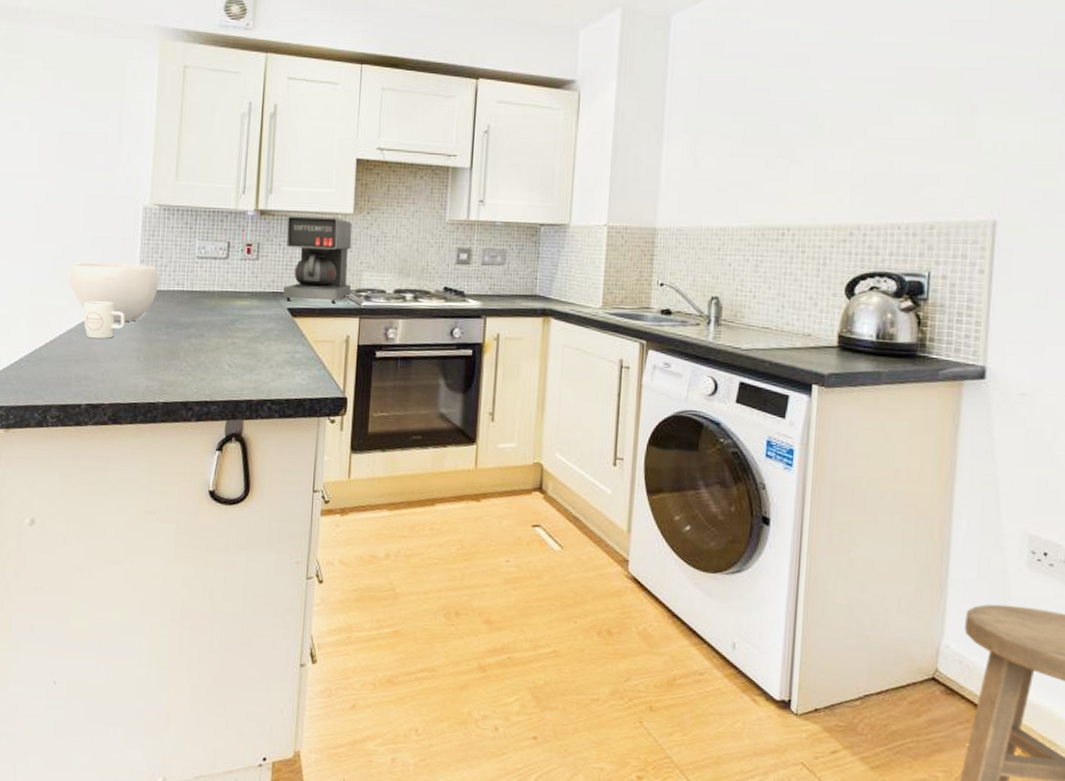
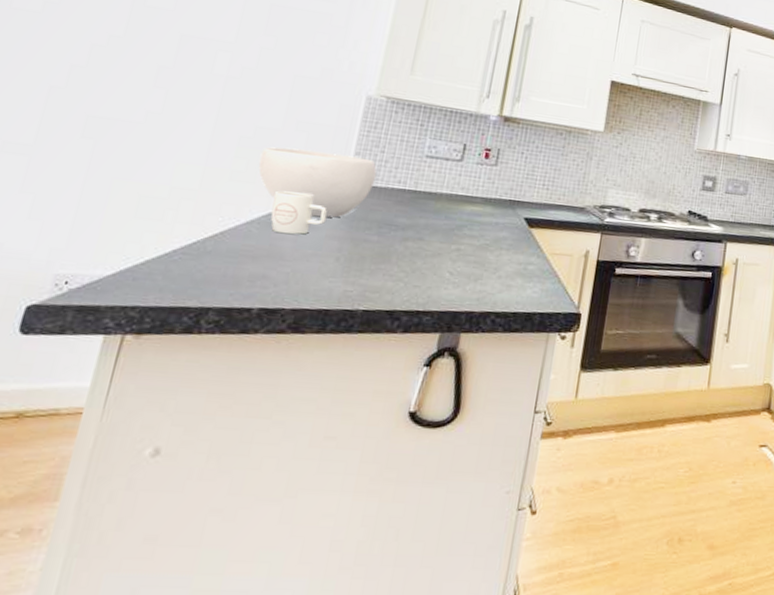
coffee maker: present [282,216,352,304] -> none [521,126,601,217]

